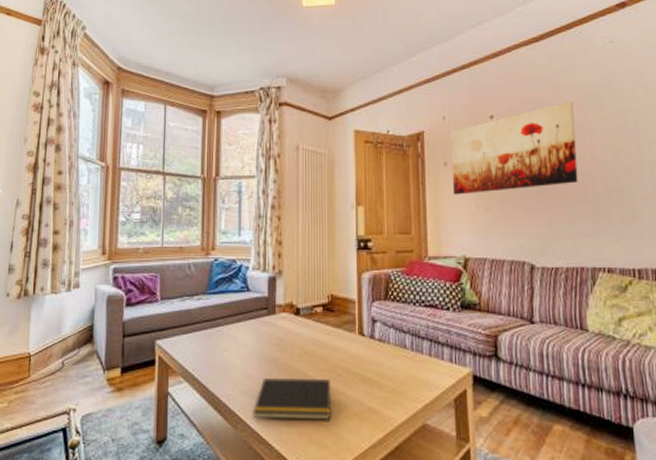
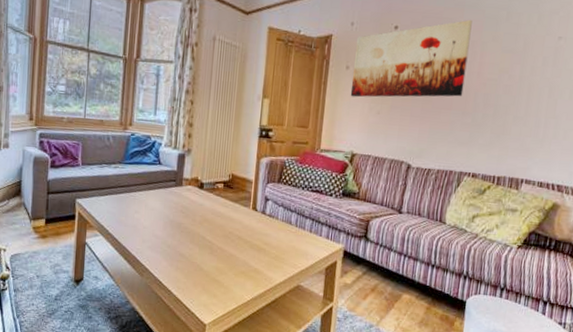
notepad: present [253,377,332,419] -> none [157,238,224,275]

